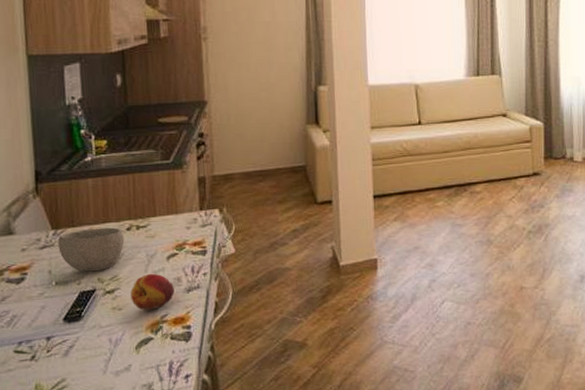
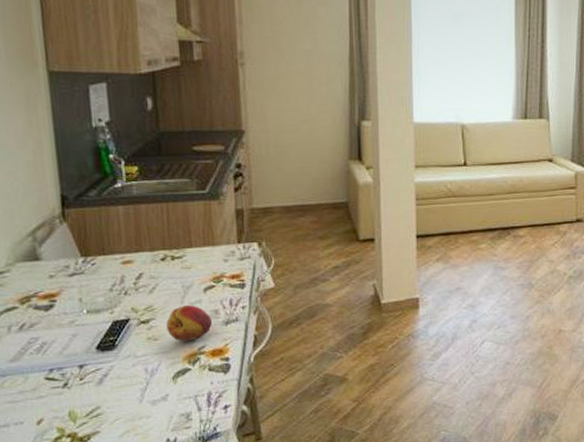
bowl: present [58,227,125,272] -> none [88,257,159,301]

